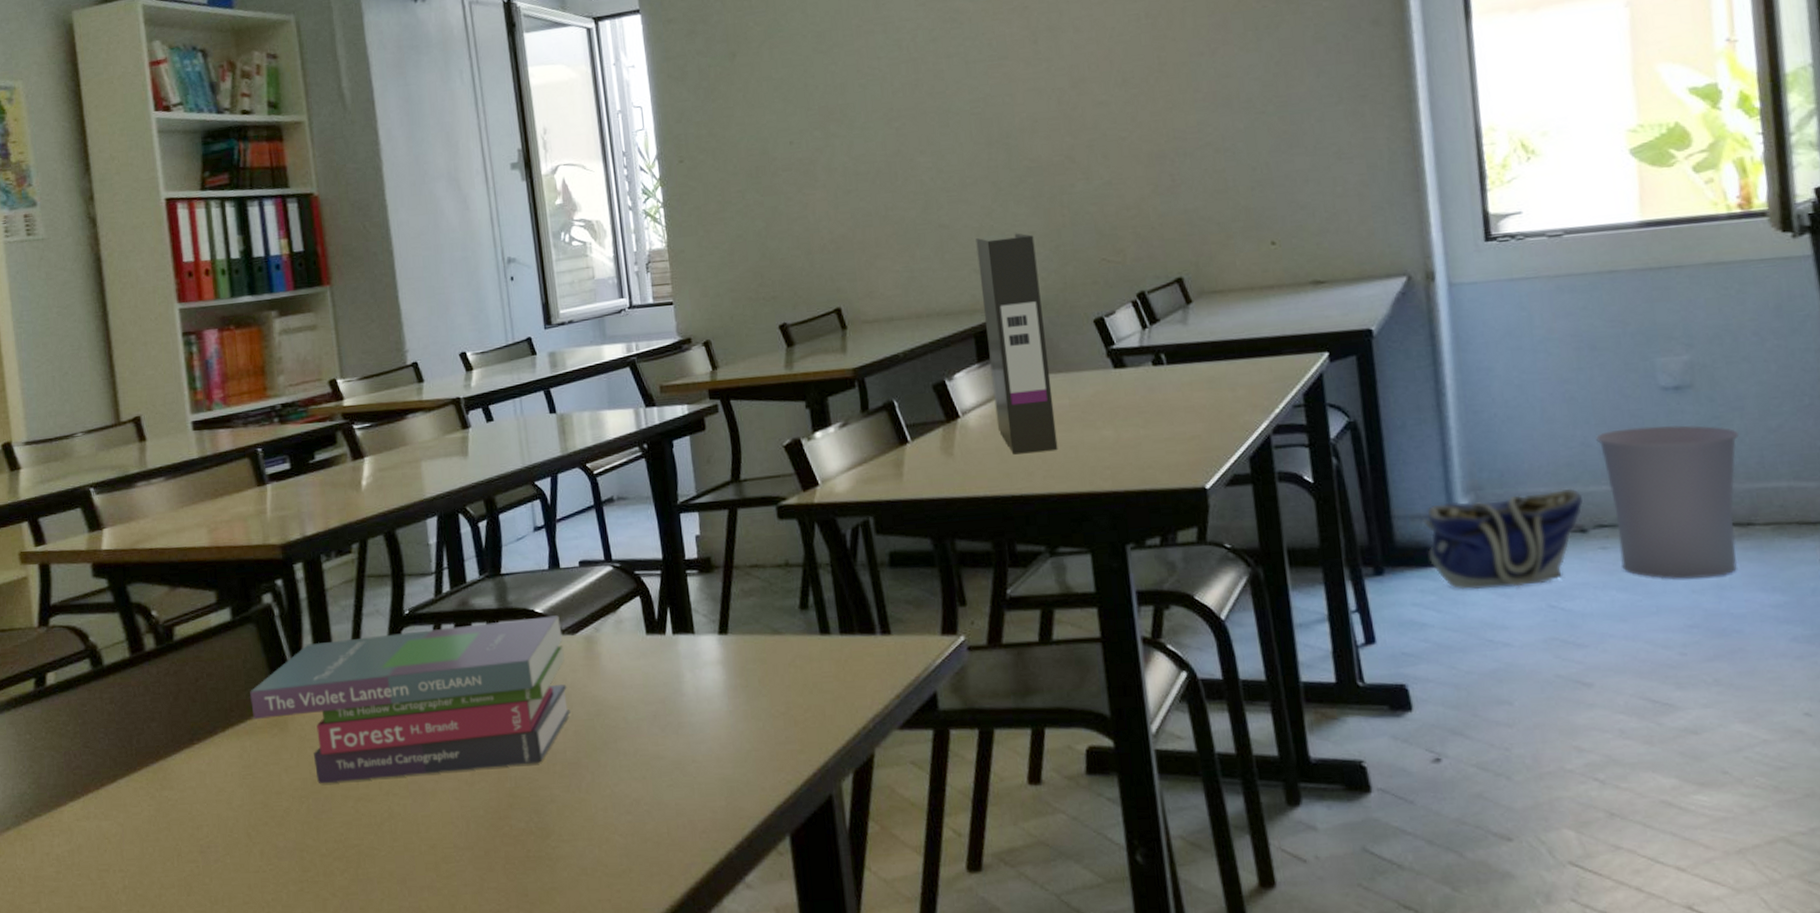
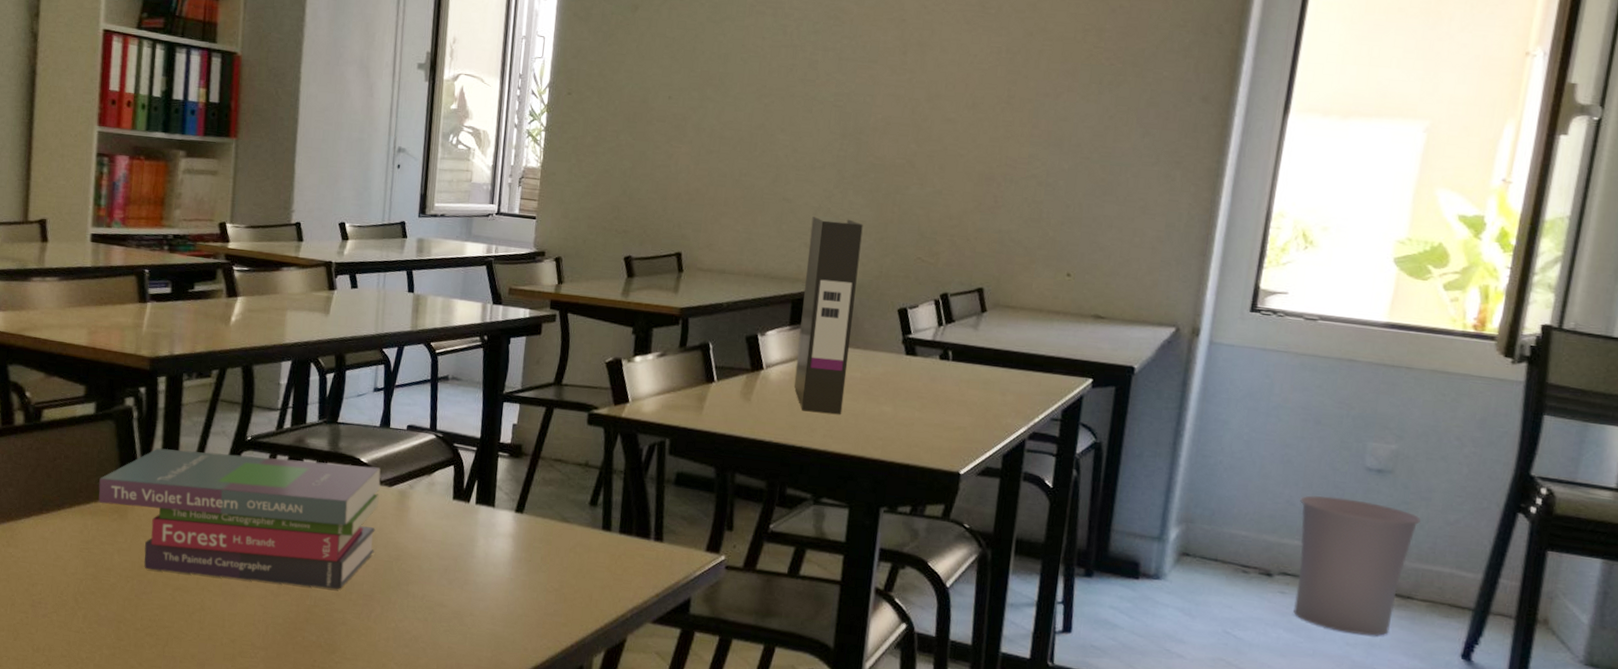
tote bag: present [1423,488,1584,590] -> none [1133,527,1276,612]

